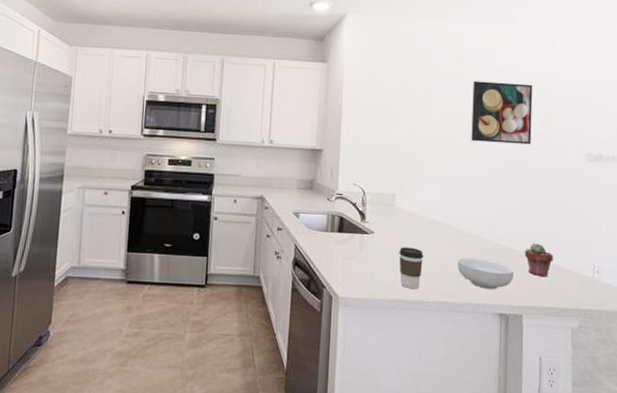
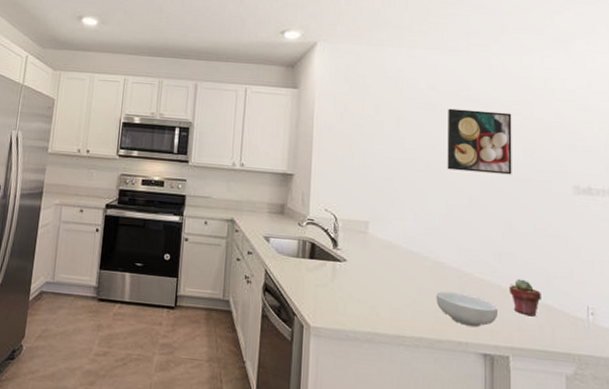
coffee cup: present [399,247,423,290] -> none [373,277,399,323]

